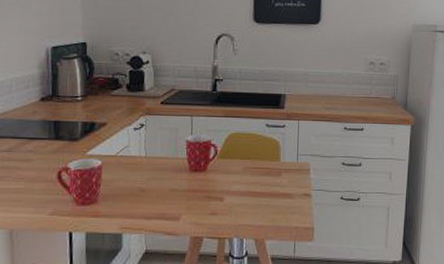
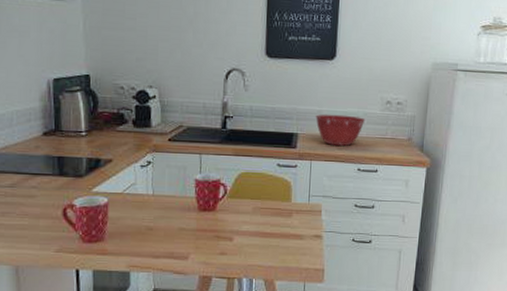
mixing bowl: none [302,75,350,105] -> present [315,114,366,146]

